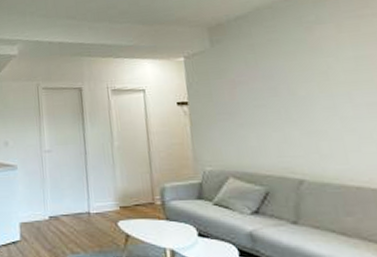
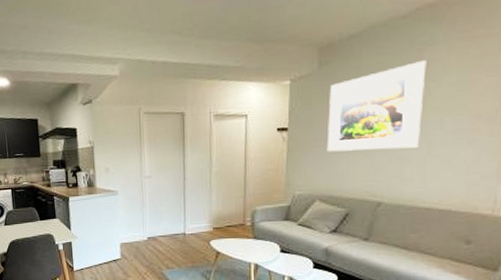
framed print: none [225,38,331,126] -> present [326,60,427,152]

